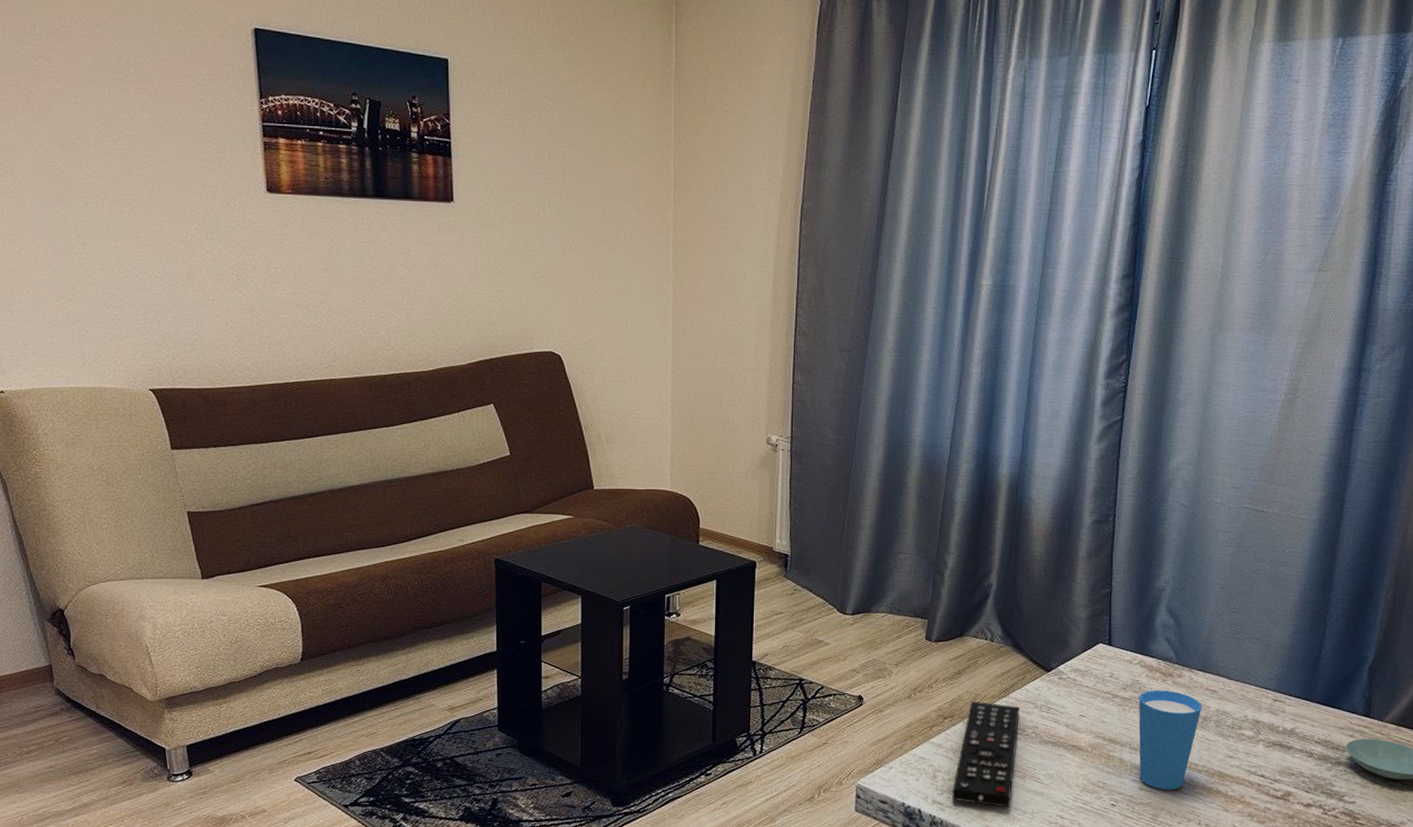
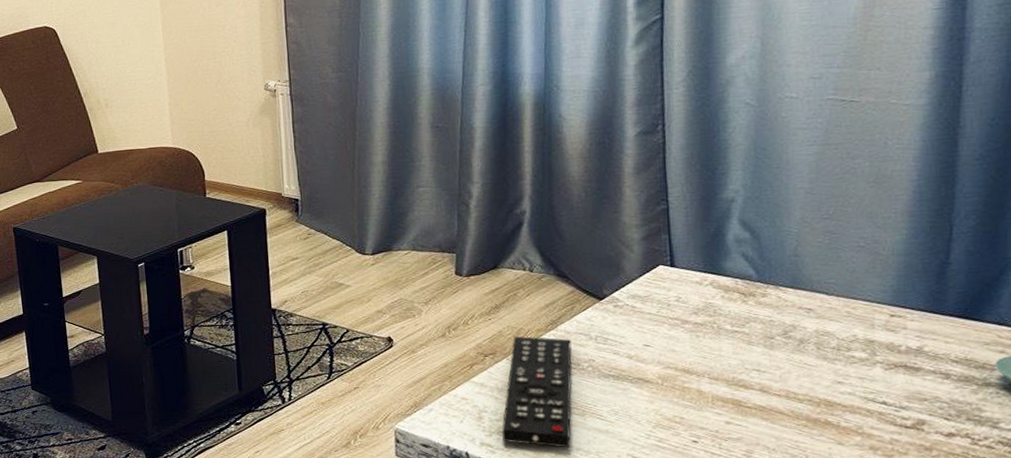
cup: present [1138,690,1202,790] -> none [714,312,797,423]

